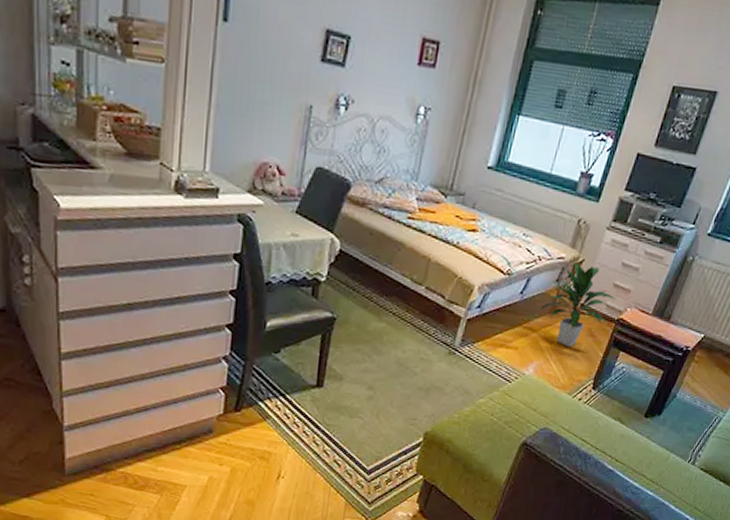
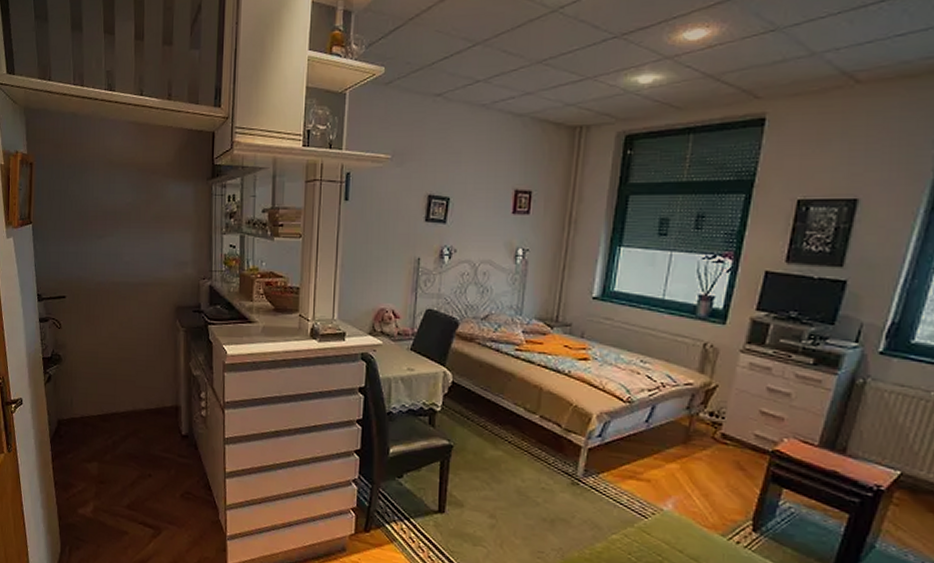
indoor plant: present [540,261,616,347] -> none [672,386,766,481]

